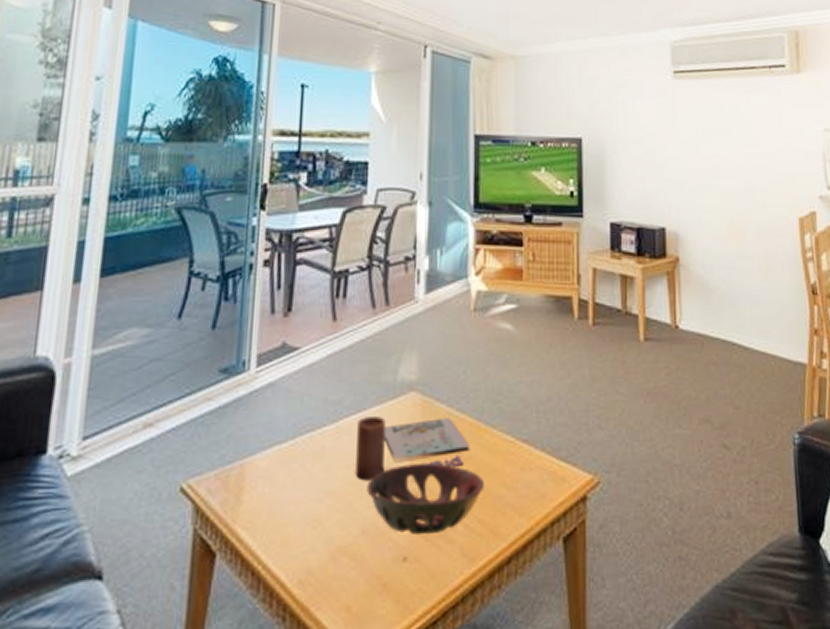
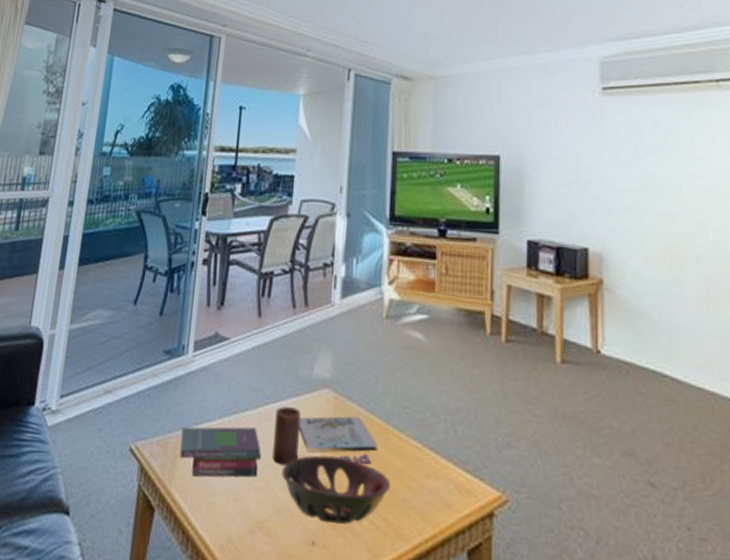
books: none [244,444,342,508] -> present [179,426,261,478]

